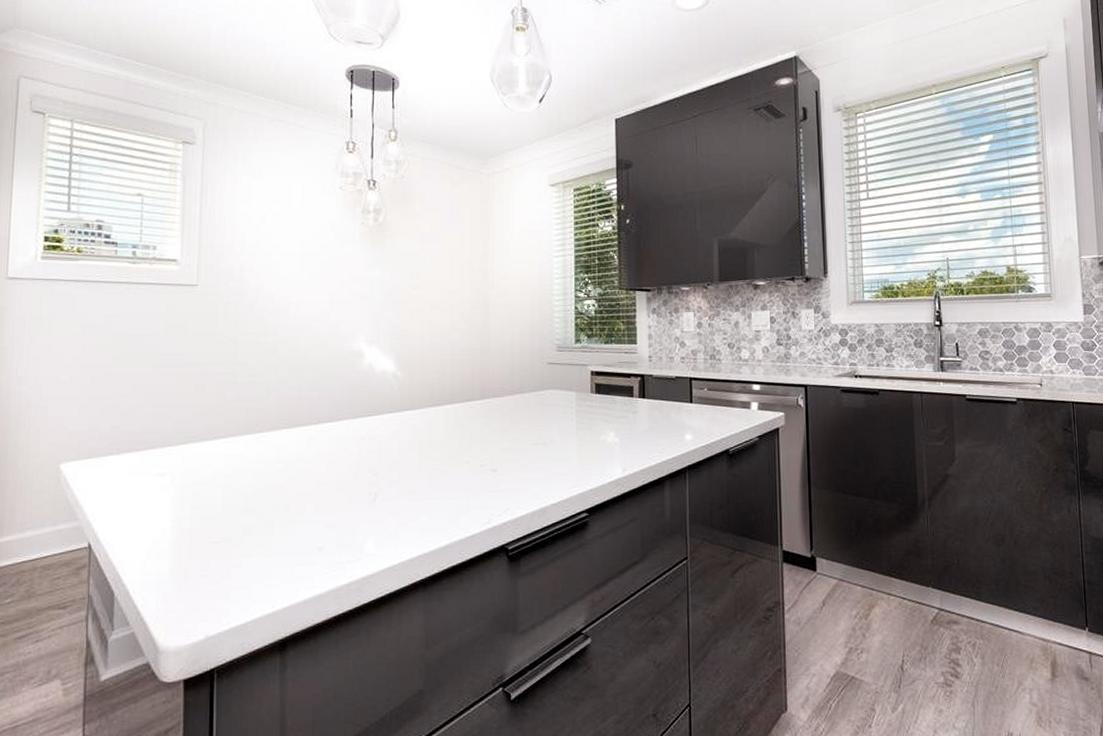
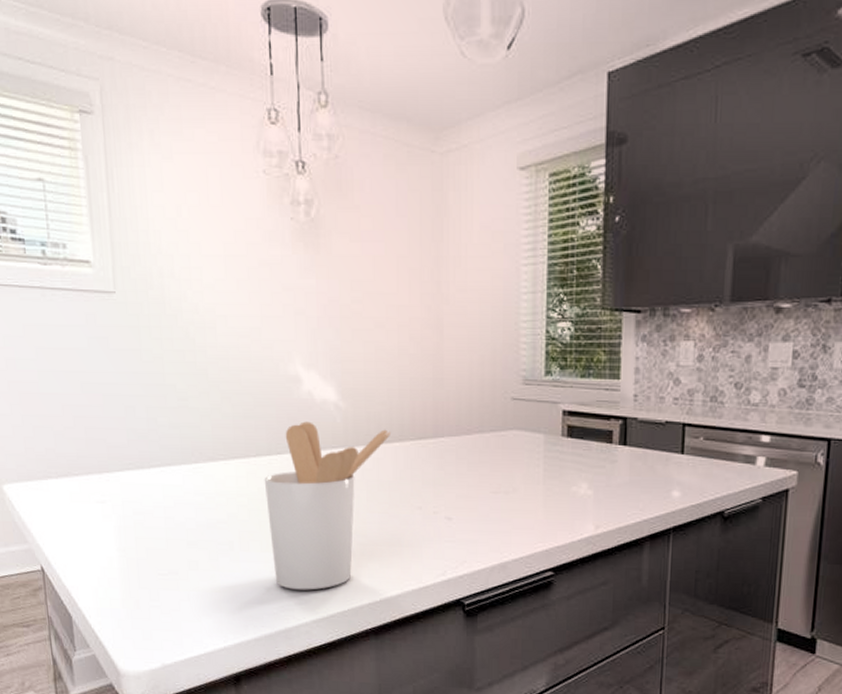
utensil holder: none [323,390,442,548] -> present [264,421,390,590]

